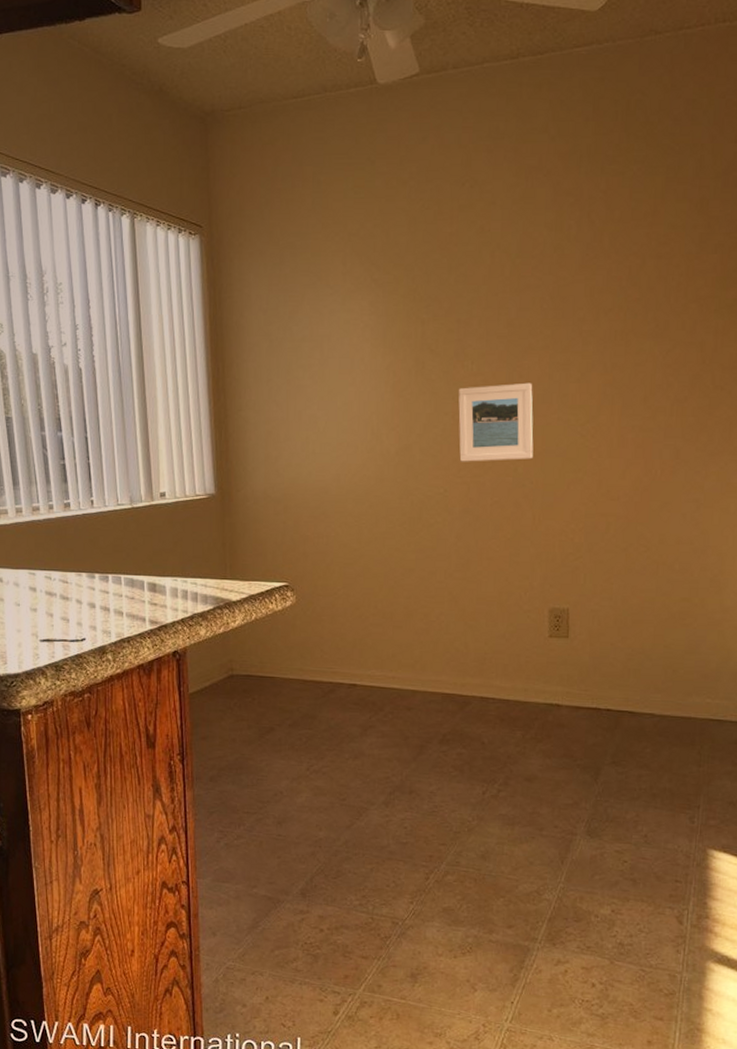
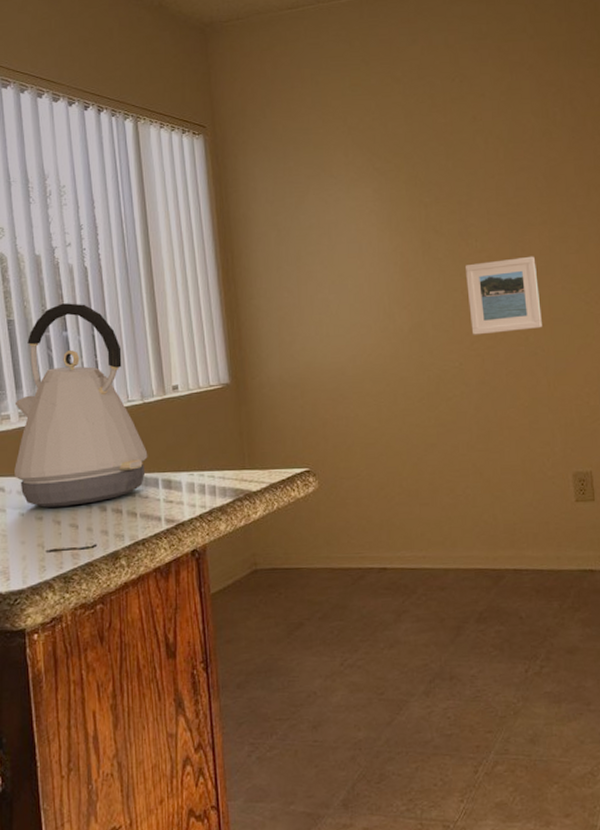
kettle: none [12,404,135,601] -> present [14,303,148,508]

